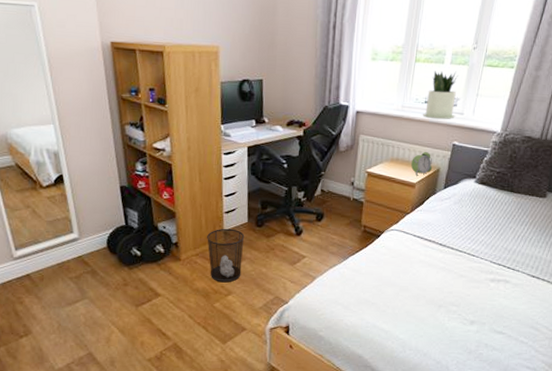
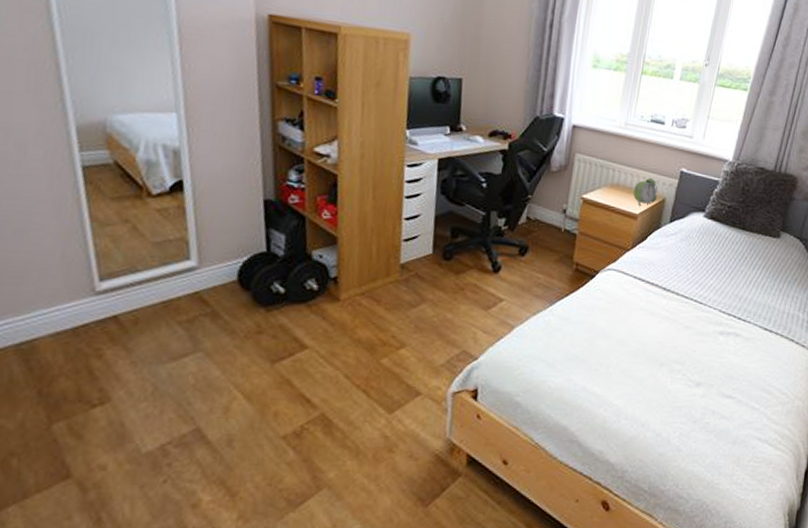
waste bin: present [207,228,245,283] -> none [377,260,428,332]
planter: present [423,71,458,120] -> none [648,86,688,143]

